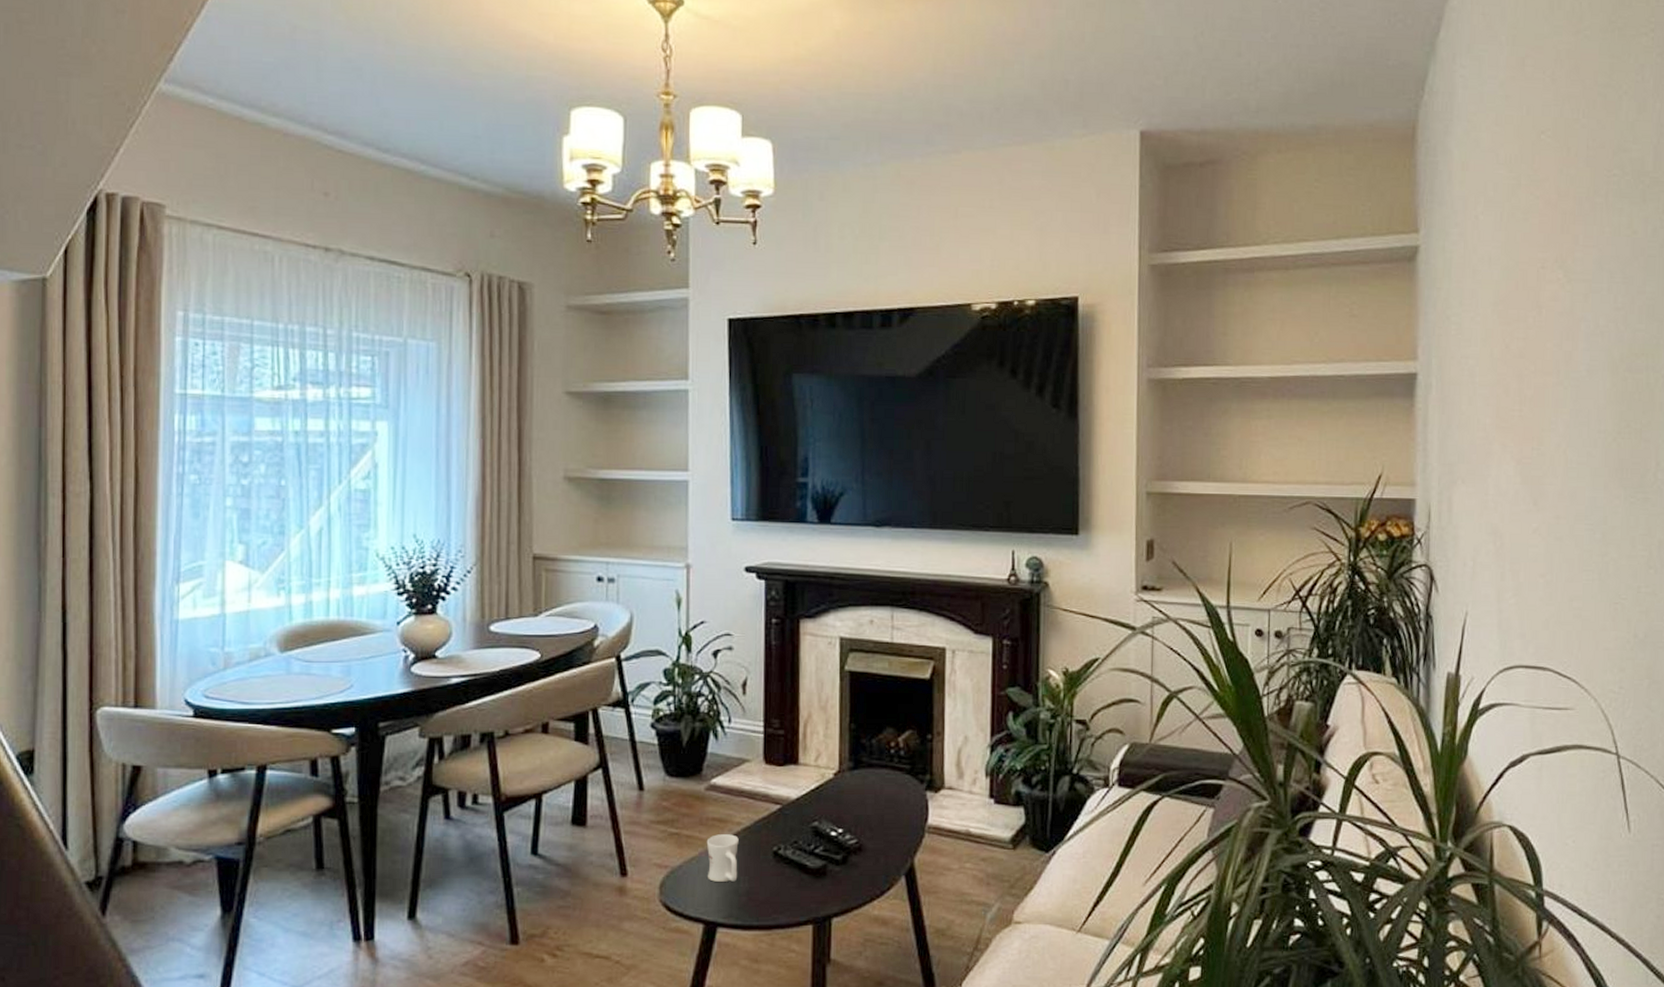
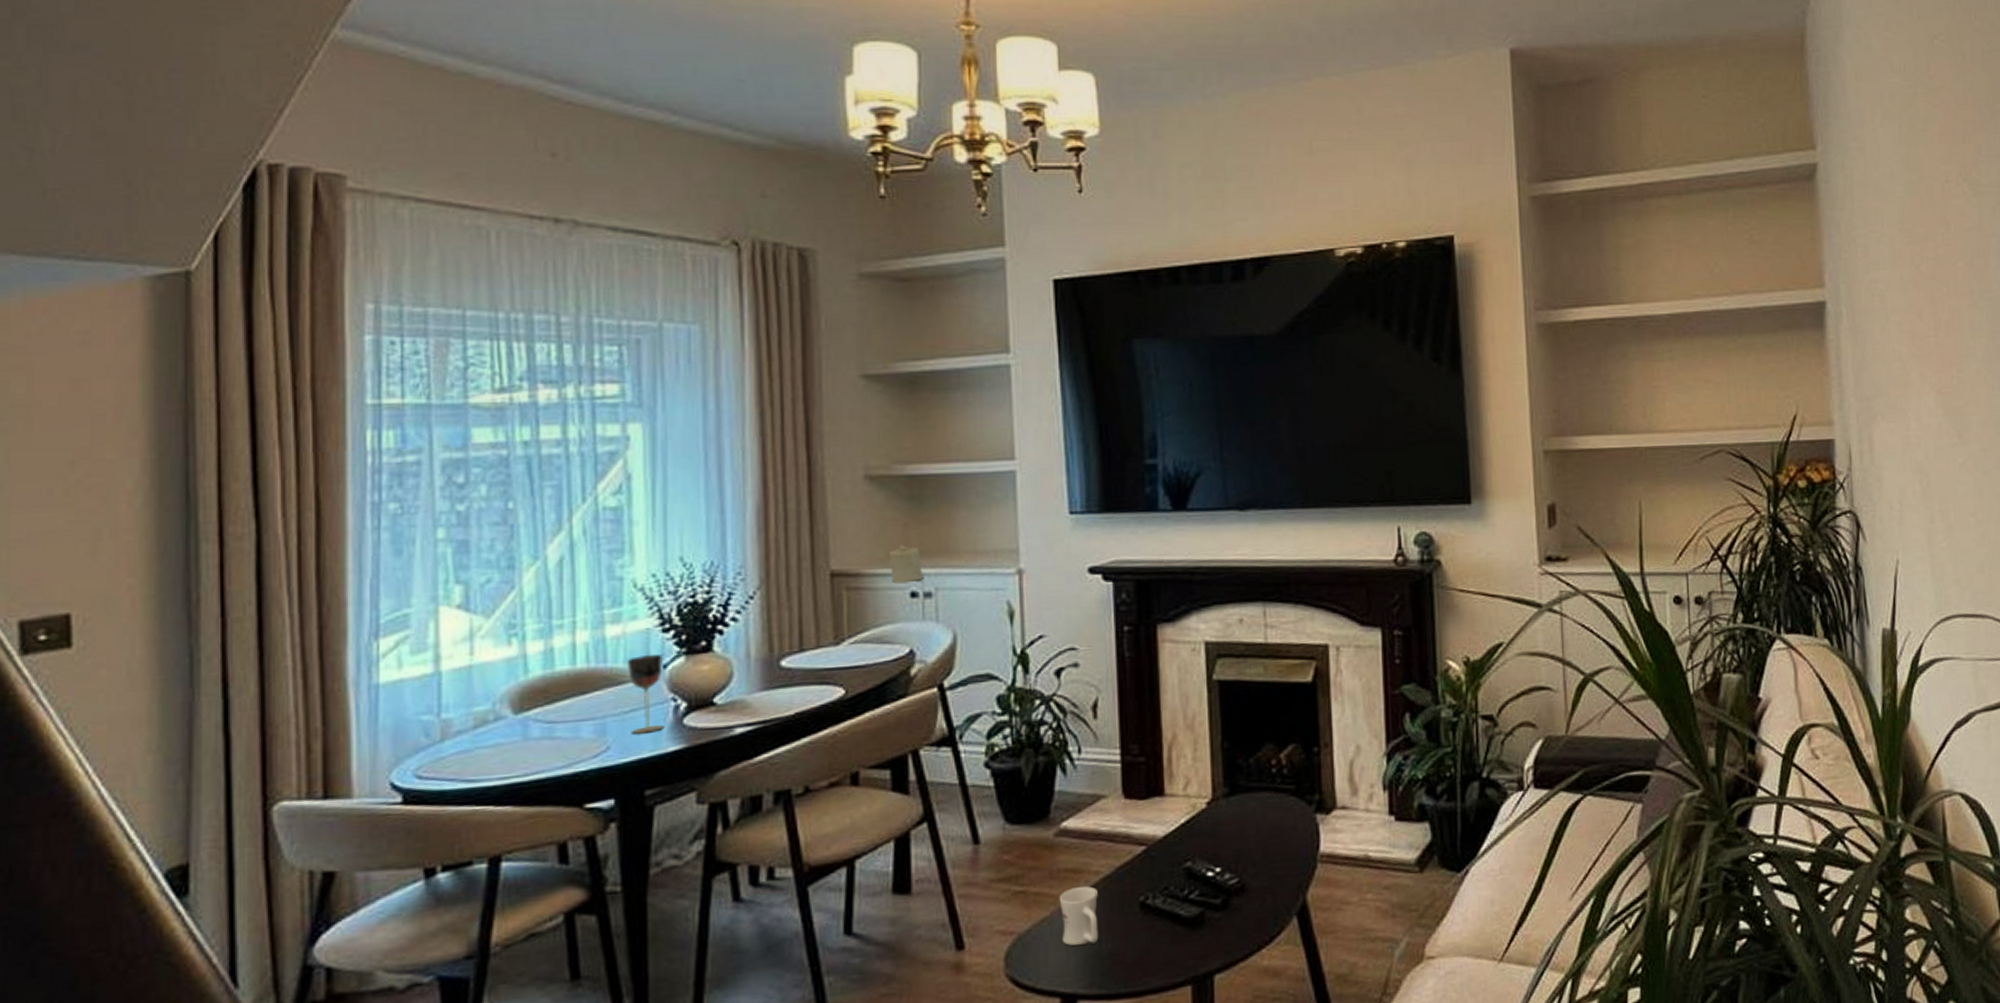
wineglass: none [369,613,398,678] -> present [628,655,664,735]
candle: none [580,537,608,569] -> present [888,544,923,584]

